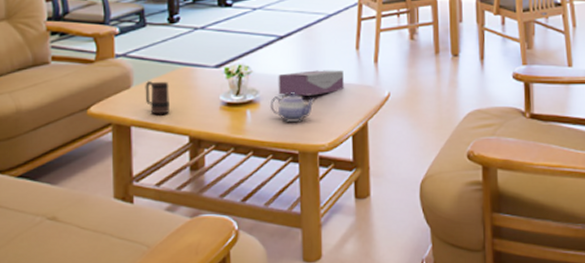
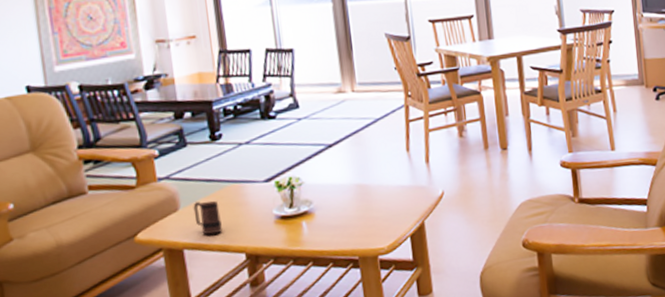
teapot: present [271,91,316,122] -> none [326,198,372,229]
tissue box: present [278,70,344,96] -> none [330,173,398,204]

